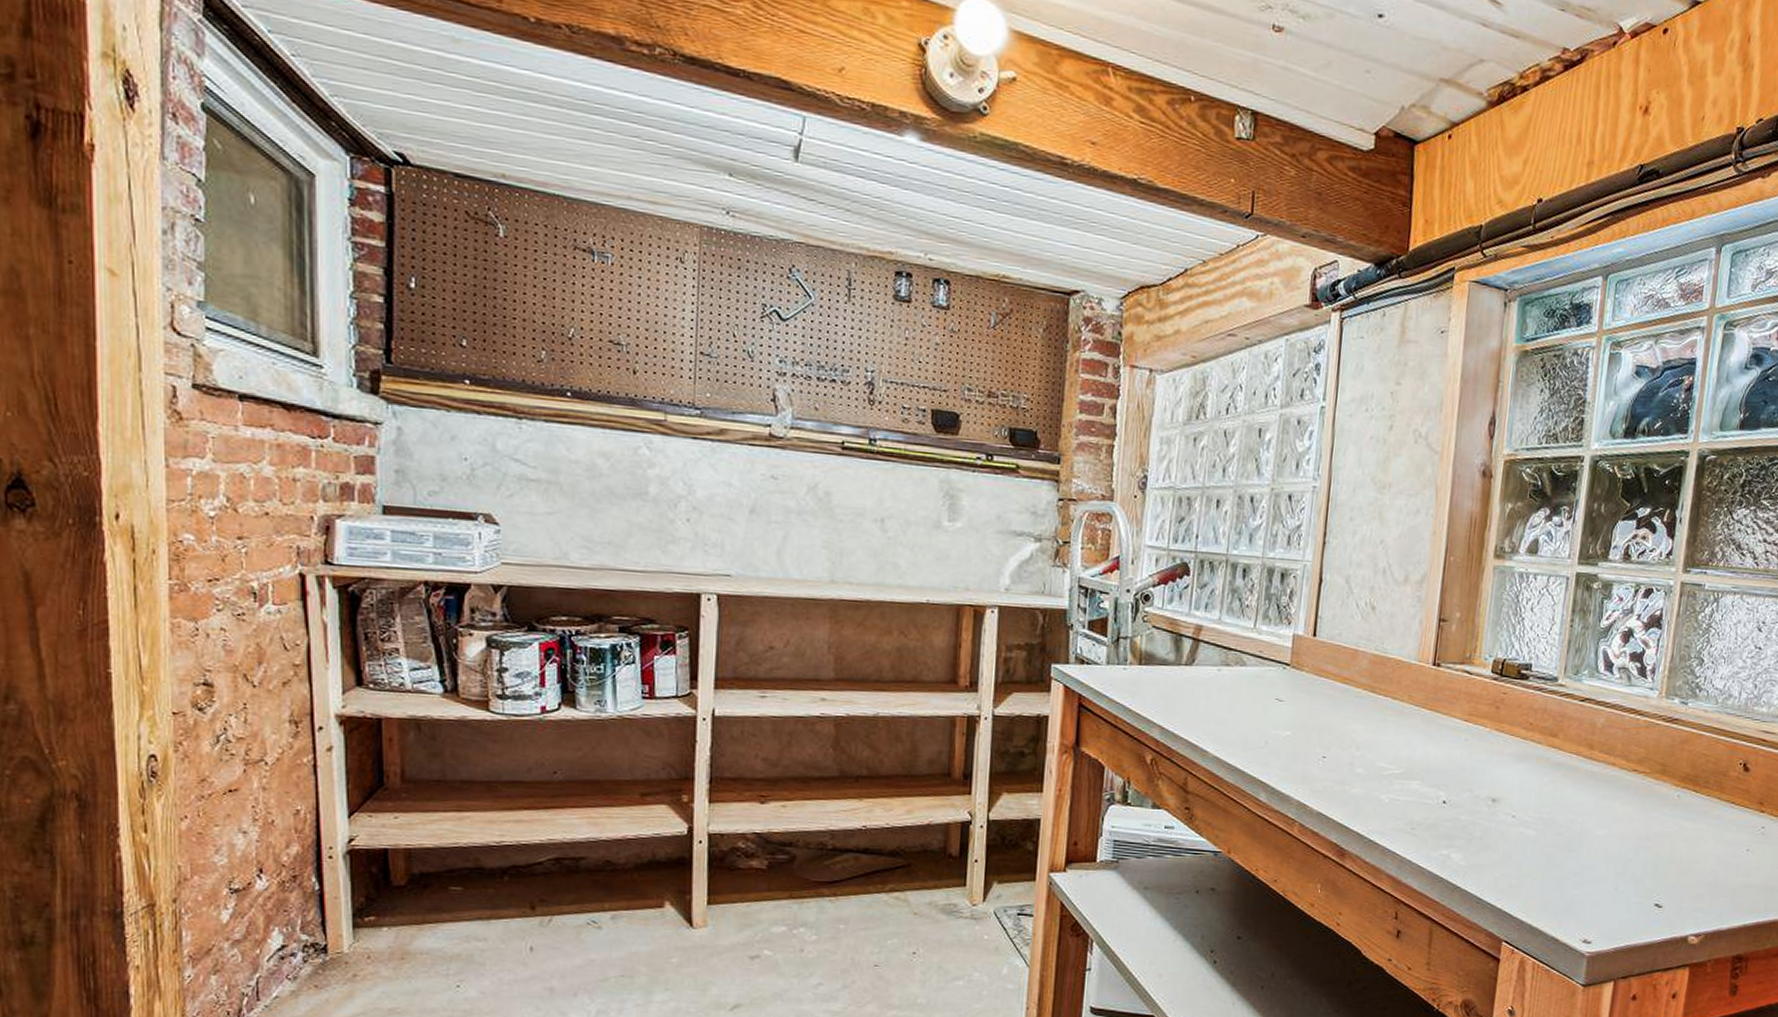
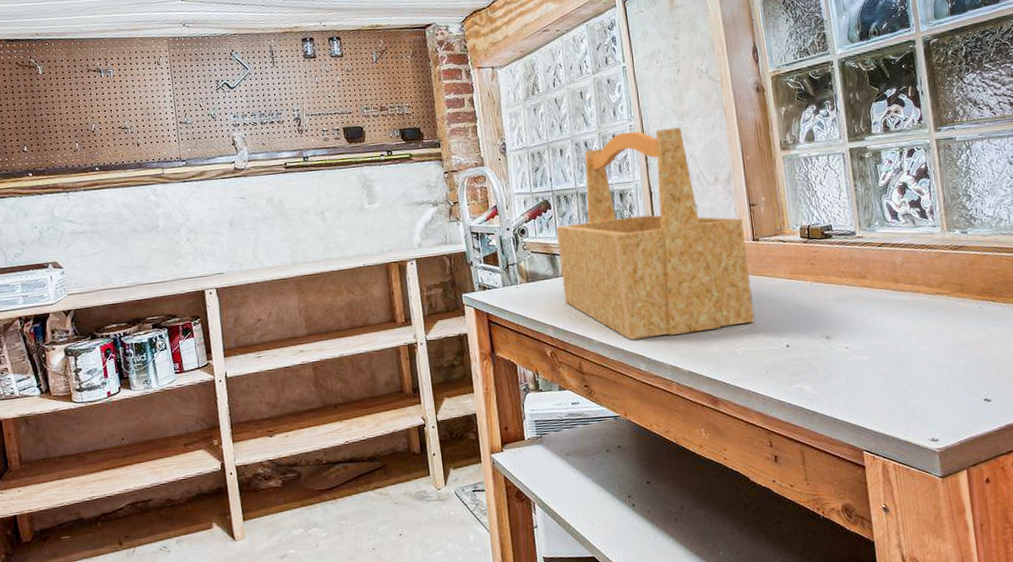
toolbox: none [1182,493,1426,766] -> present [556,127,755,340]

